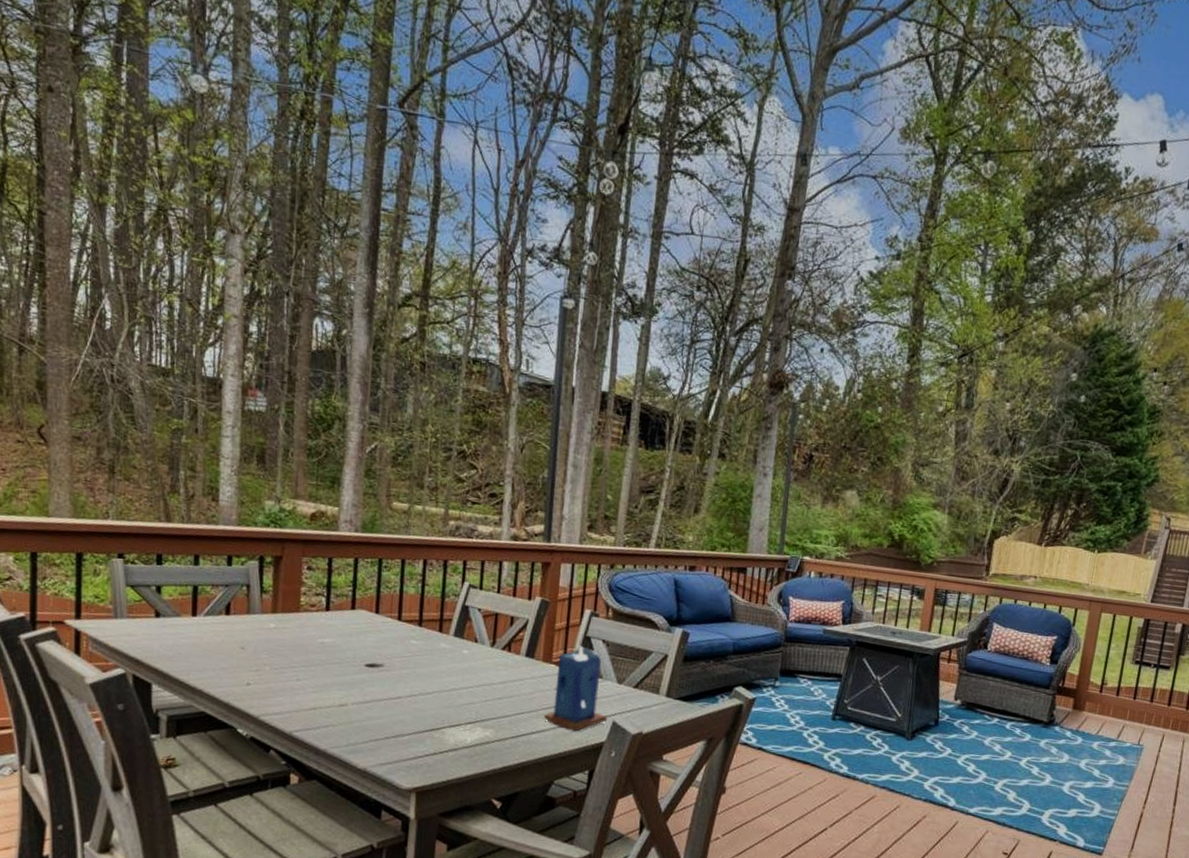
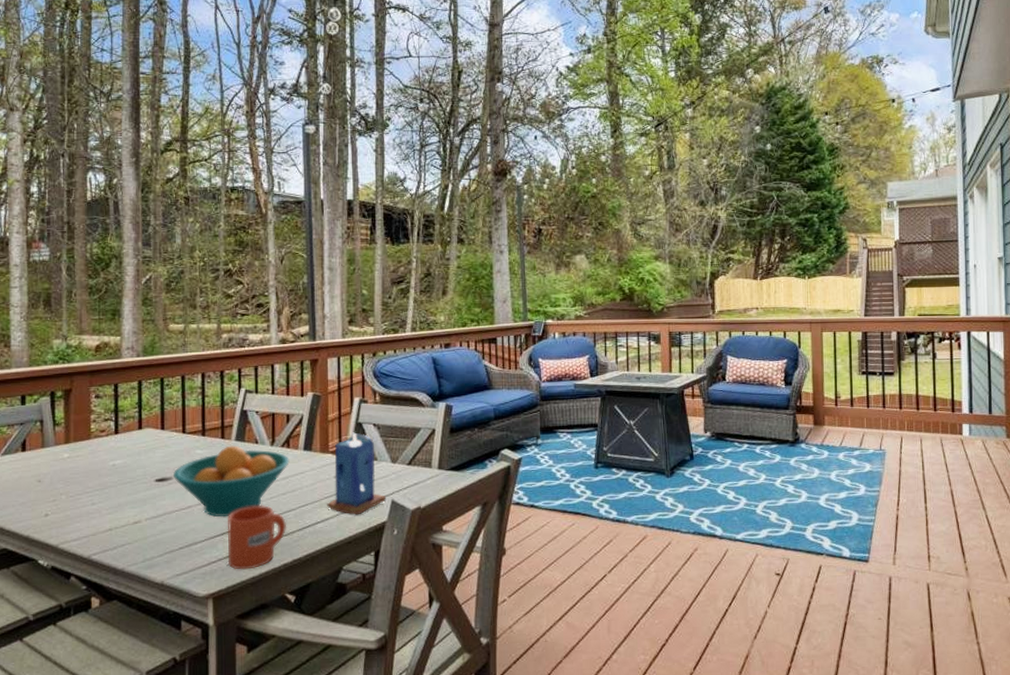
fruit bowl: none [384,640,509,714] -> present [172,445,290,517]
mug: none [435,705,500,770] -> present [227,504,287,570]

